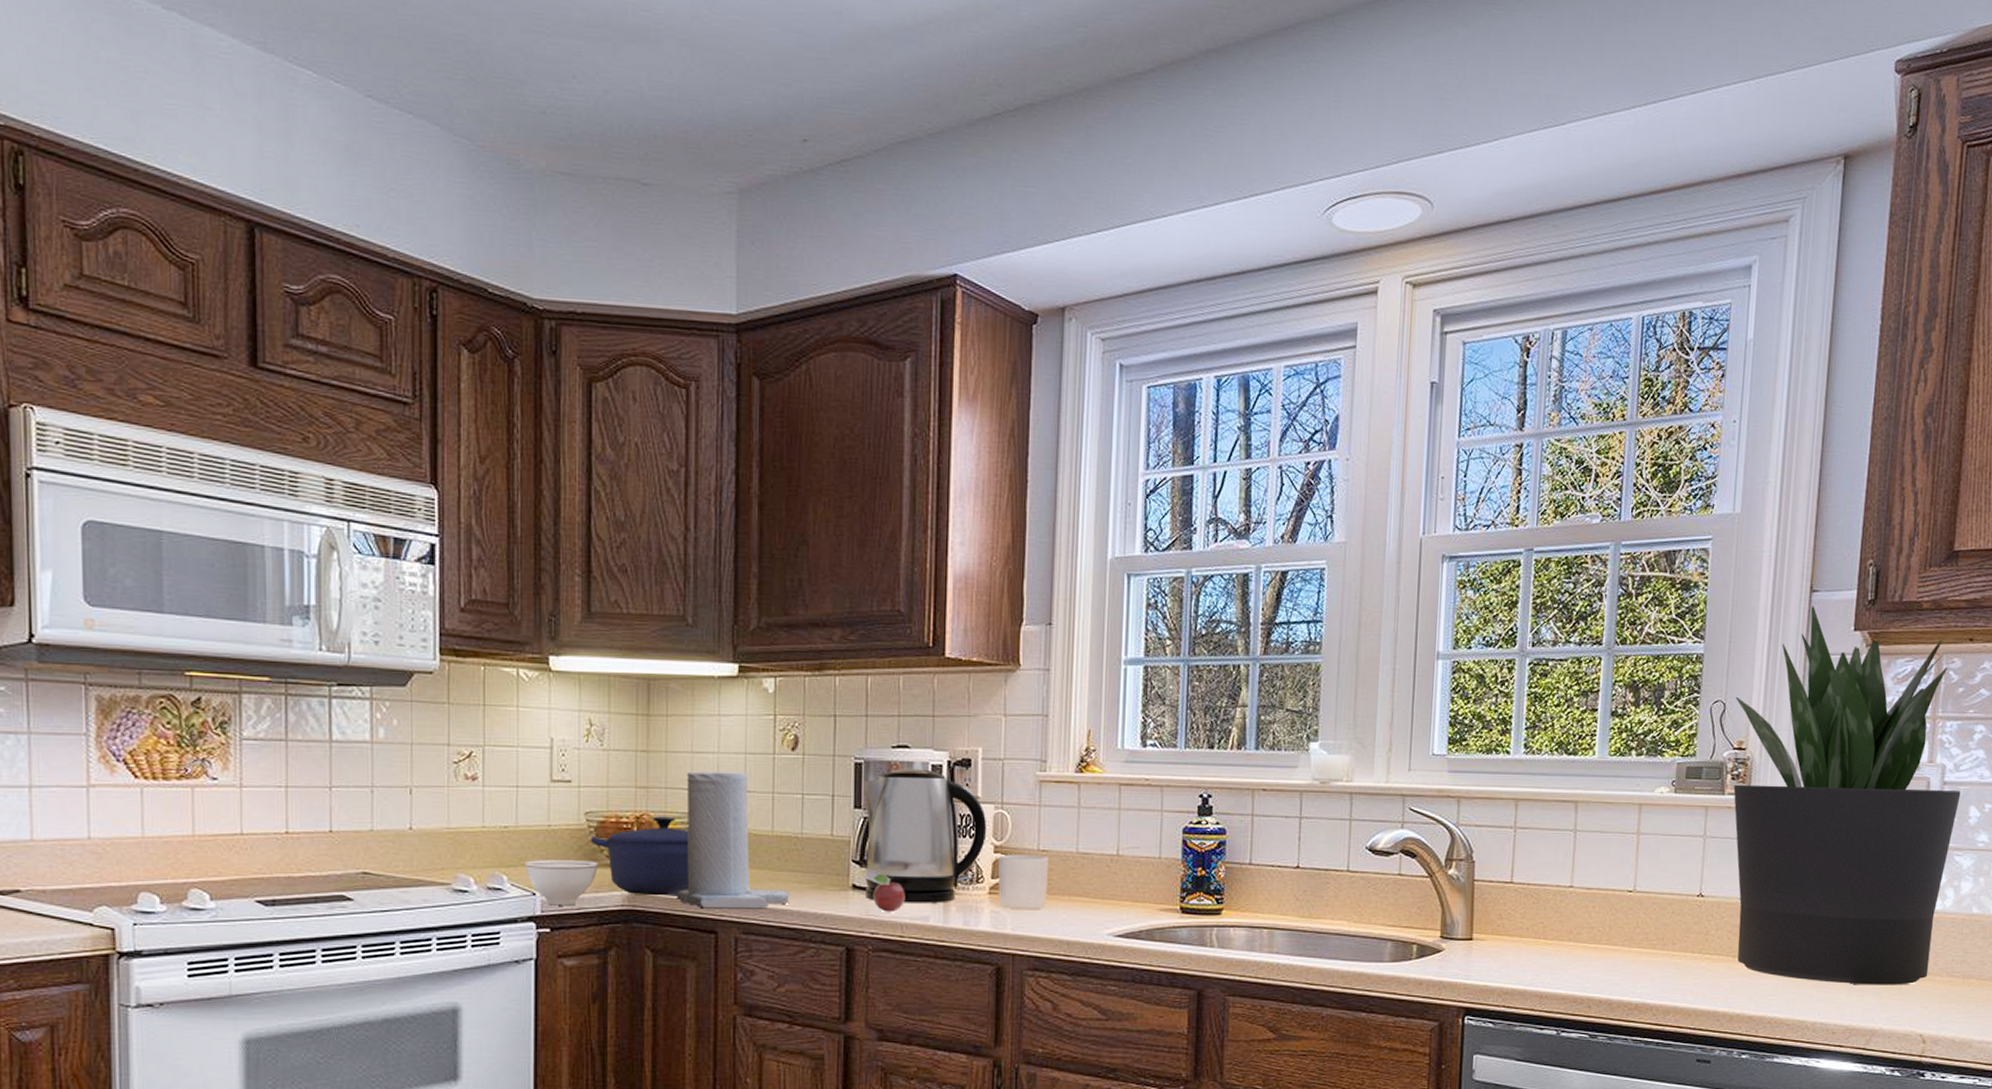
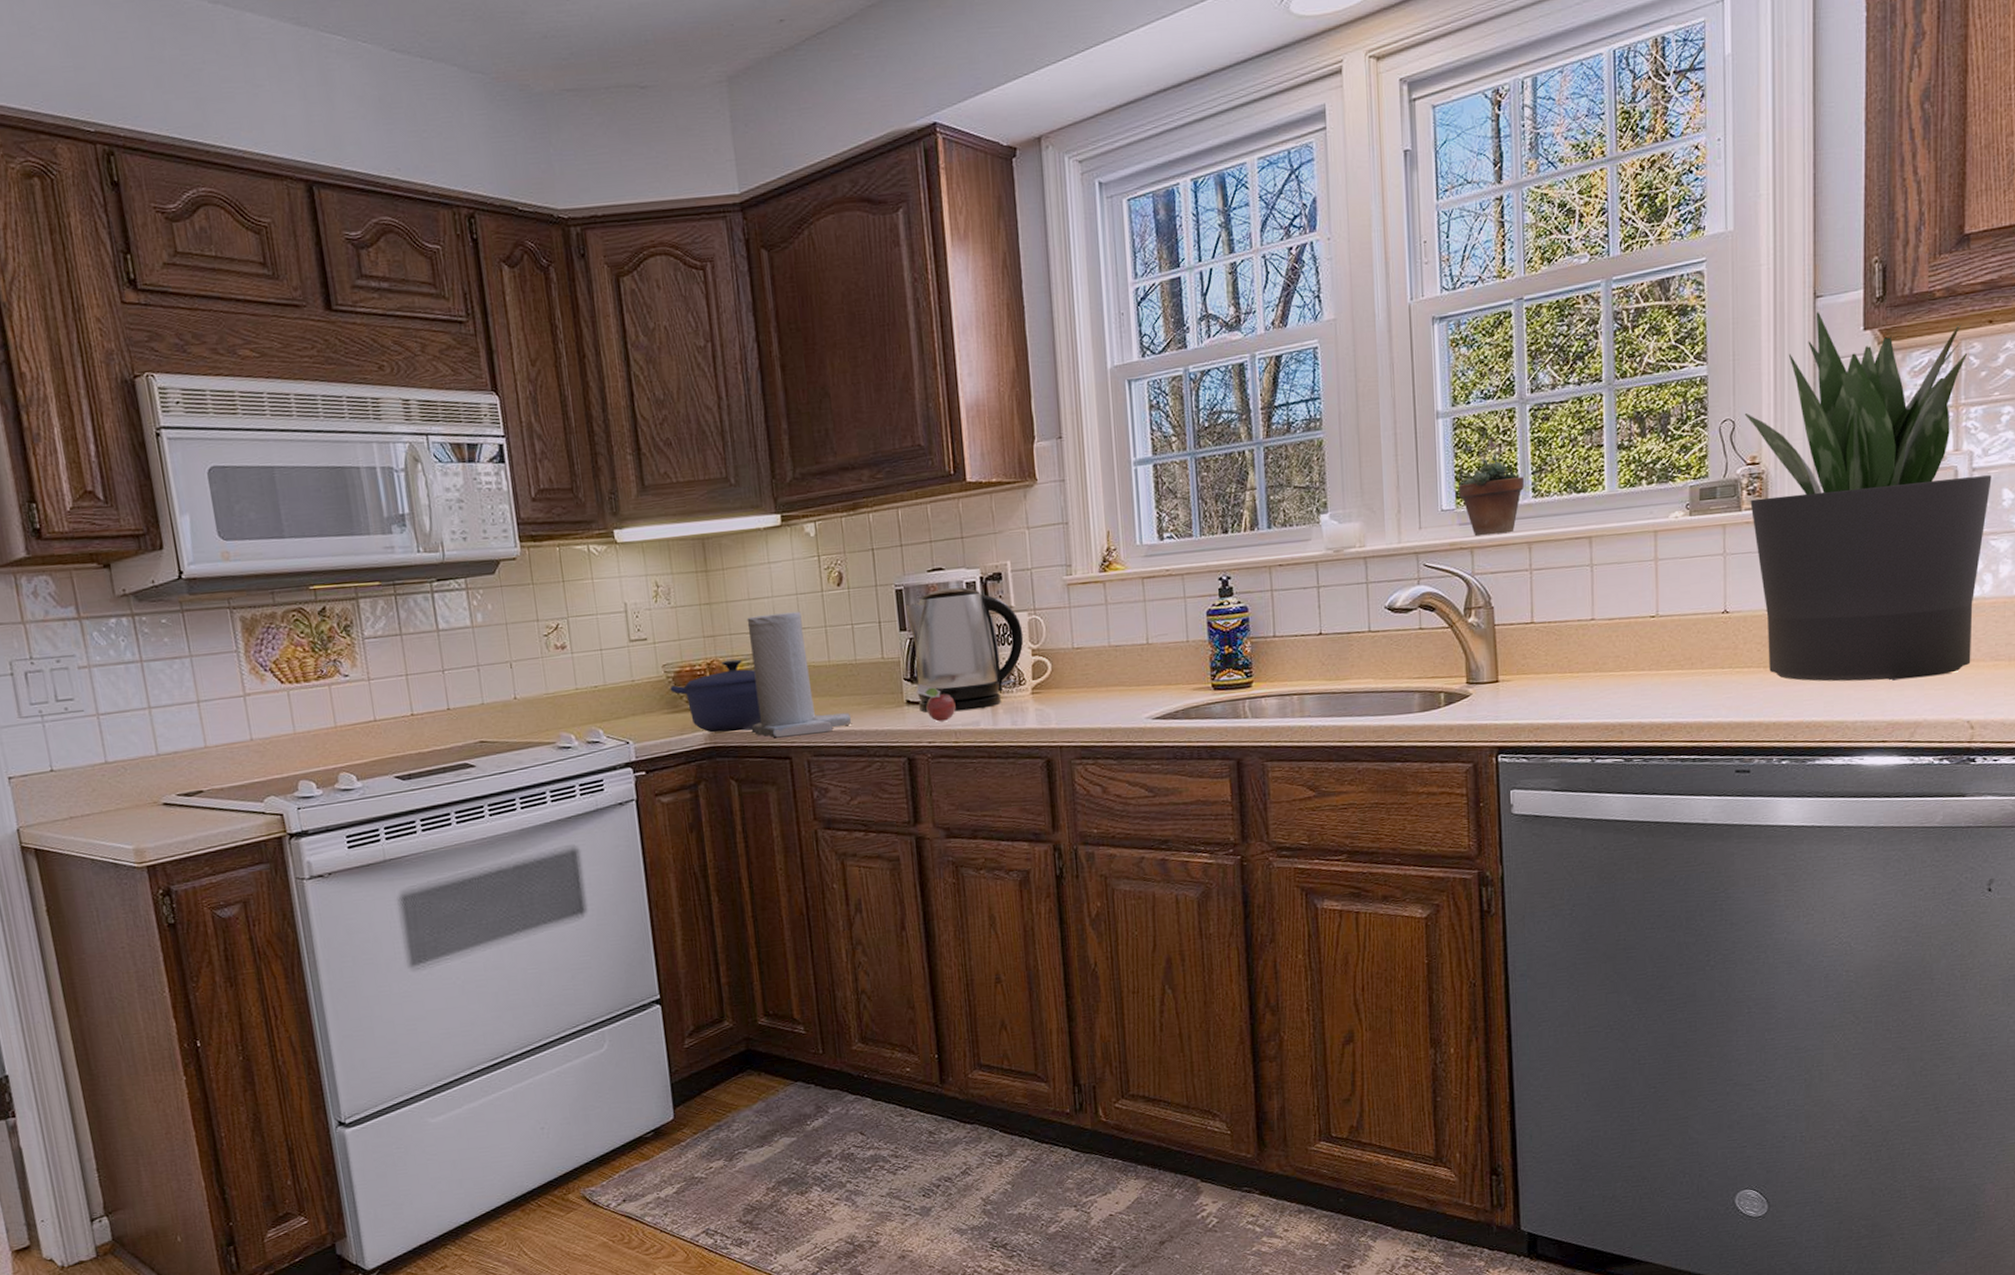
bowl: present [524,860,599,906] -> none [615,707,681,751]
mug: present [998,855,1049,910] -> none [1036,653,1086,706]
succulent plant: none [1452,685,1518,787] -> present [1459,436,1525,537]

